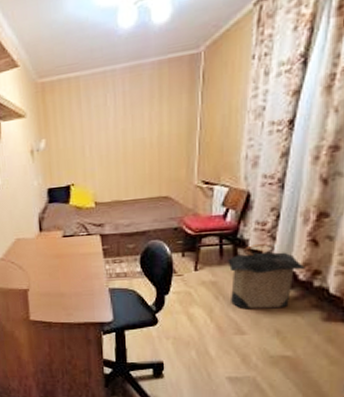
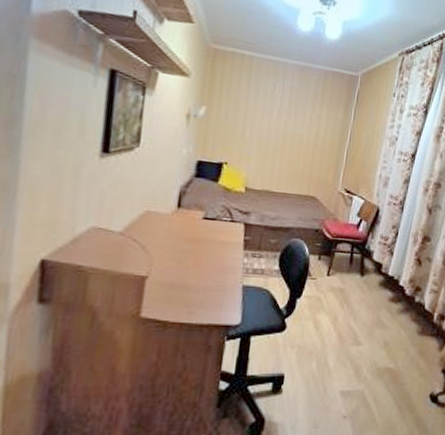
laundry hamper: present [228,243,306,309] -> none [353,256,411,320]

